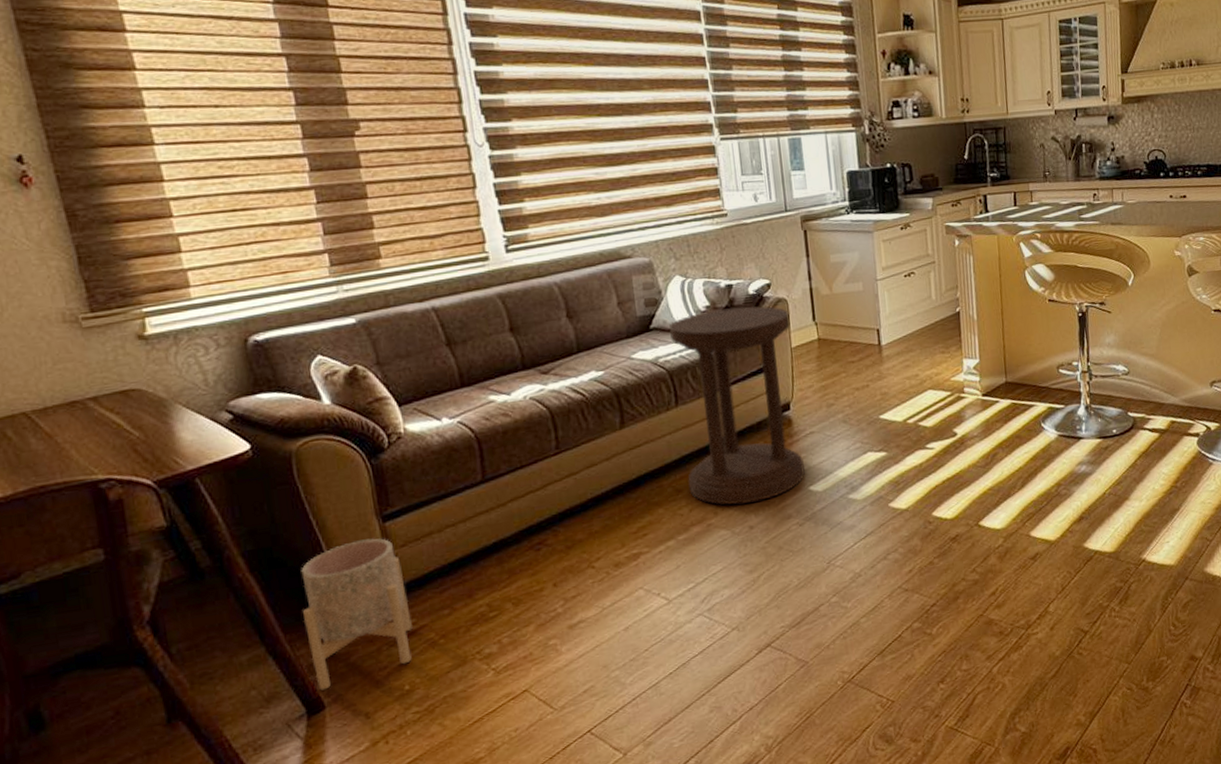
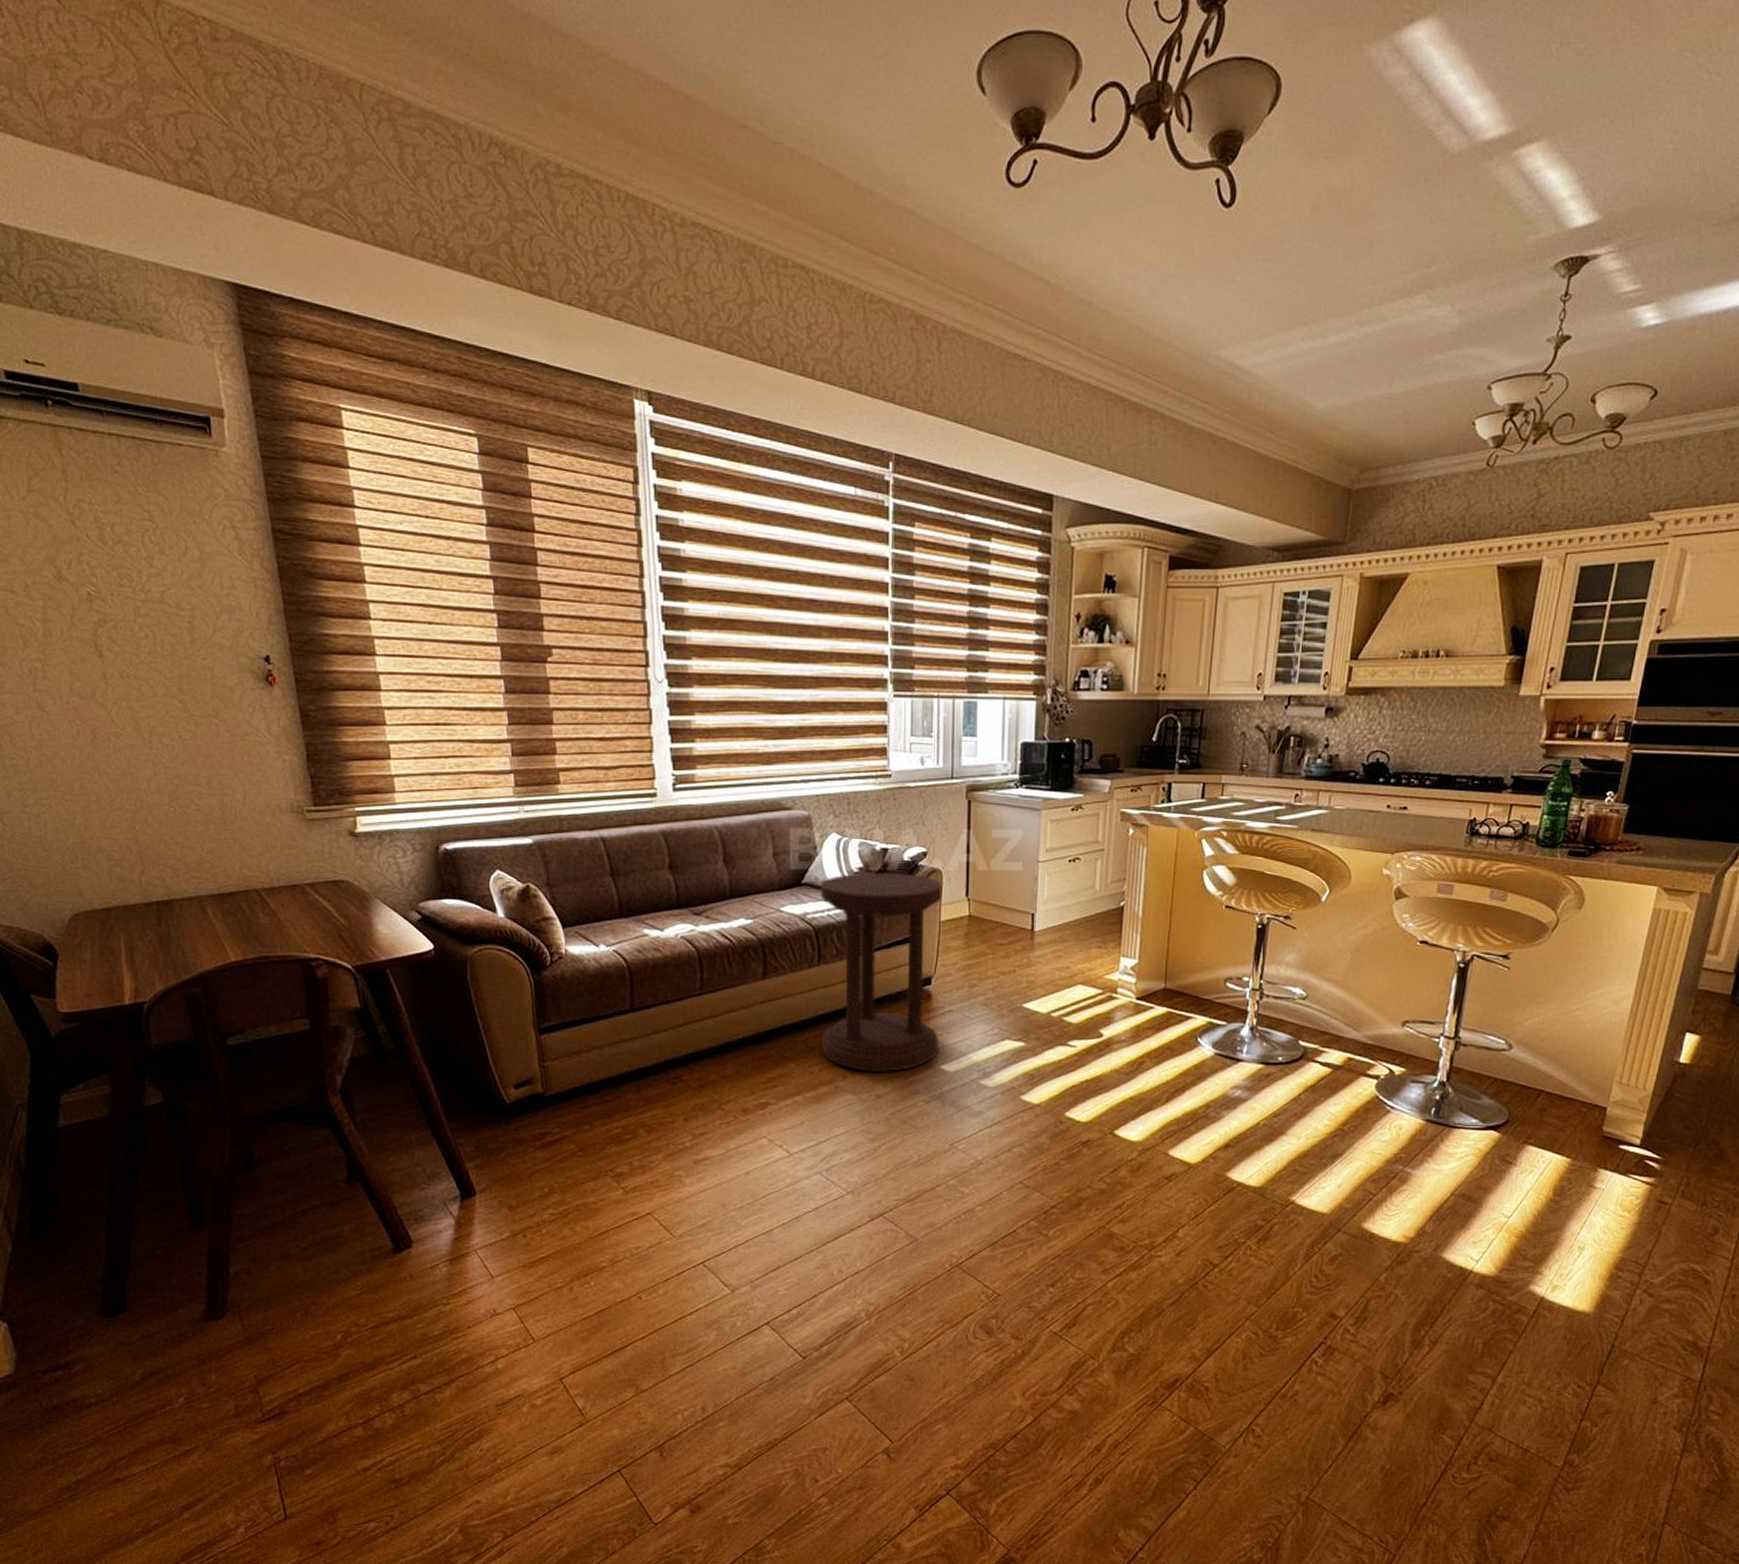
planter: present [301,538,412,691] -> none [465,1048,556,1178]

